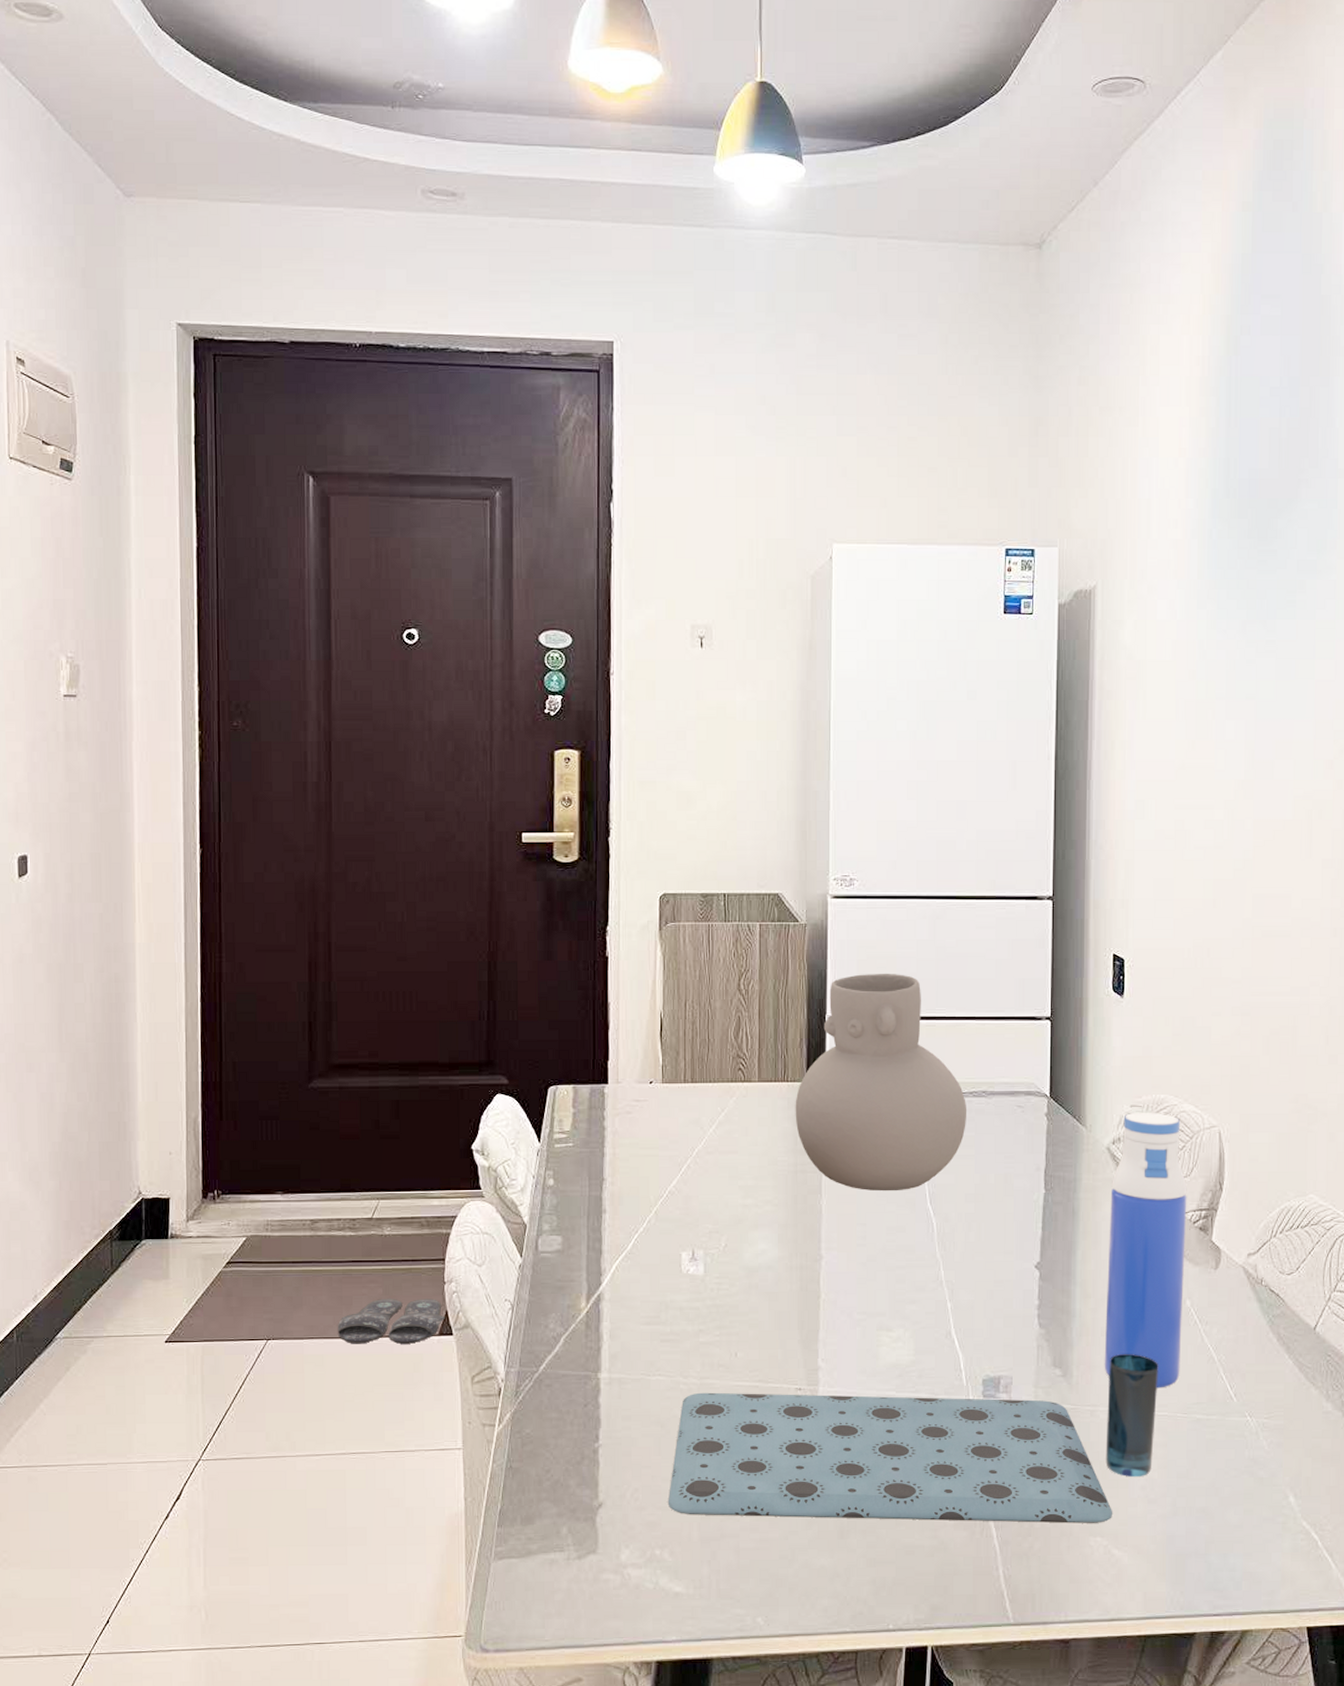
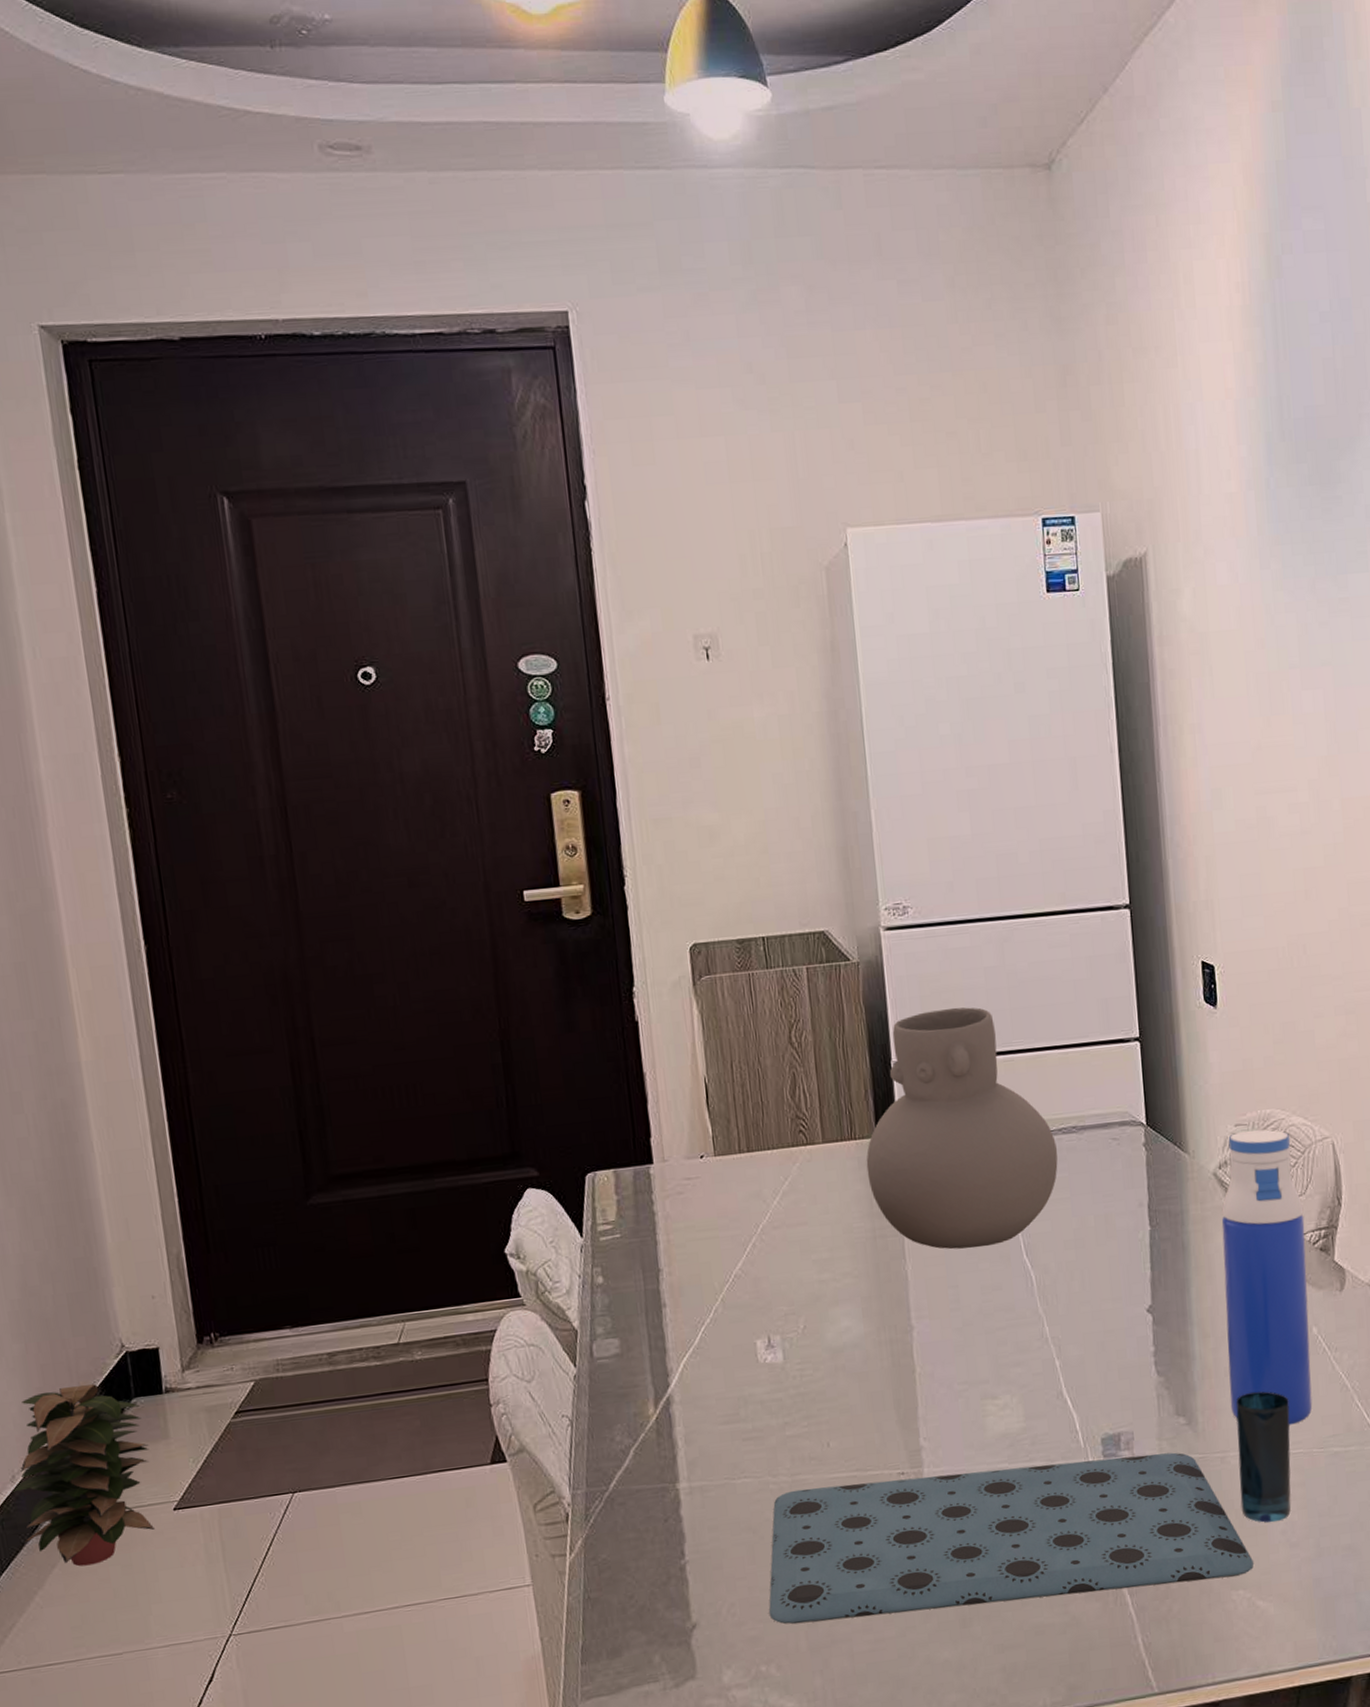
decorative plant: none [34,1224,151,1382] -> present [13,1384,156,1567]
slippers: present [337,1298,446,1344] -> none [372,1424,497,1485]

